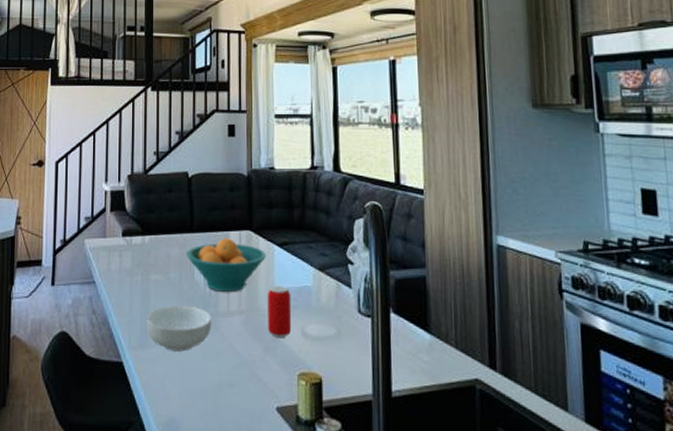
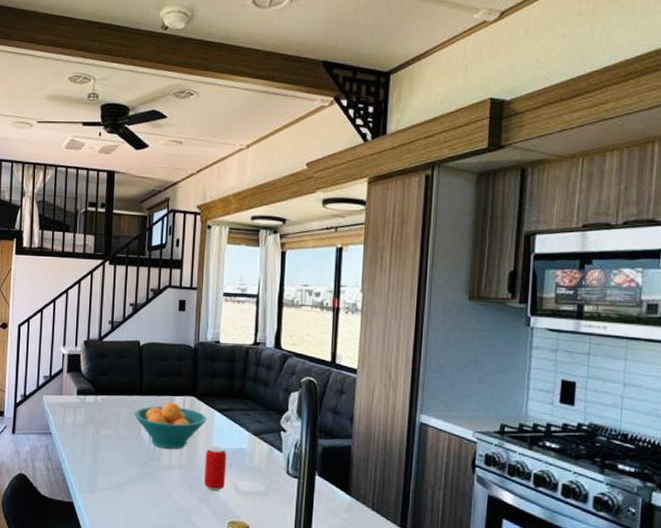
cereal bowl: present [146,305,212,352] -> none [95,457,154,497]

